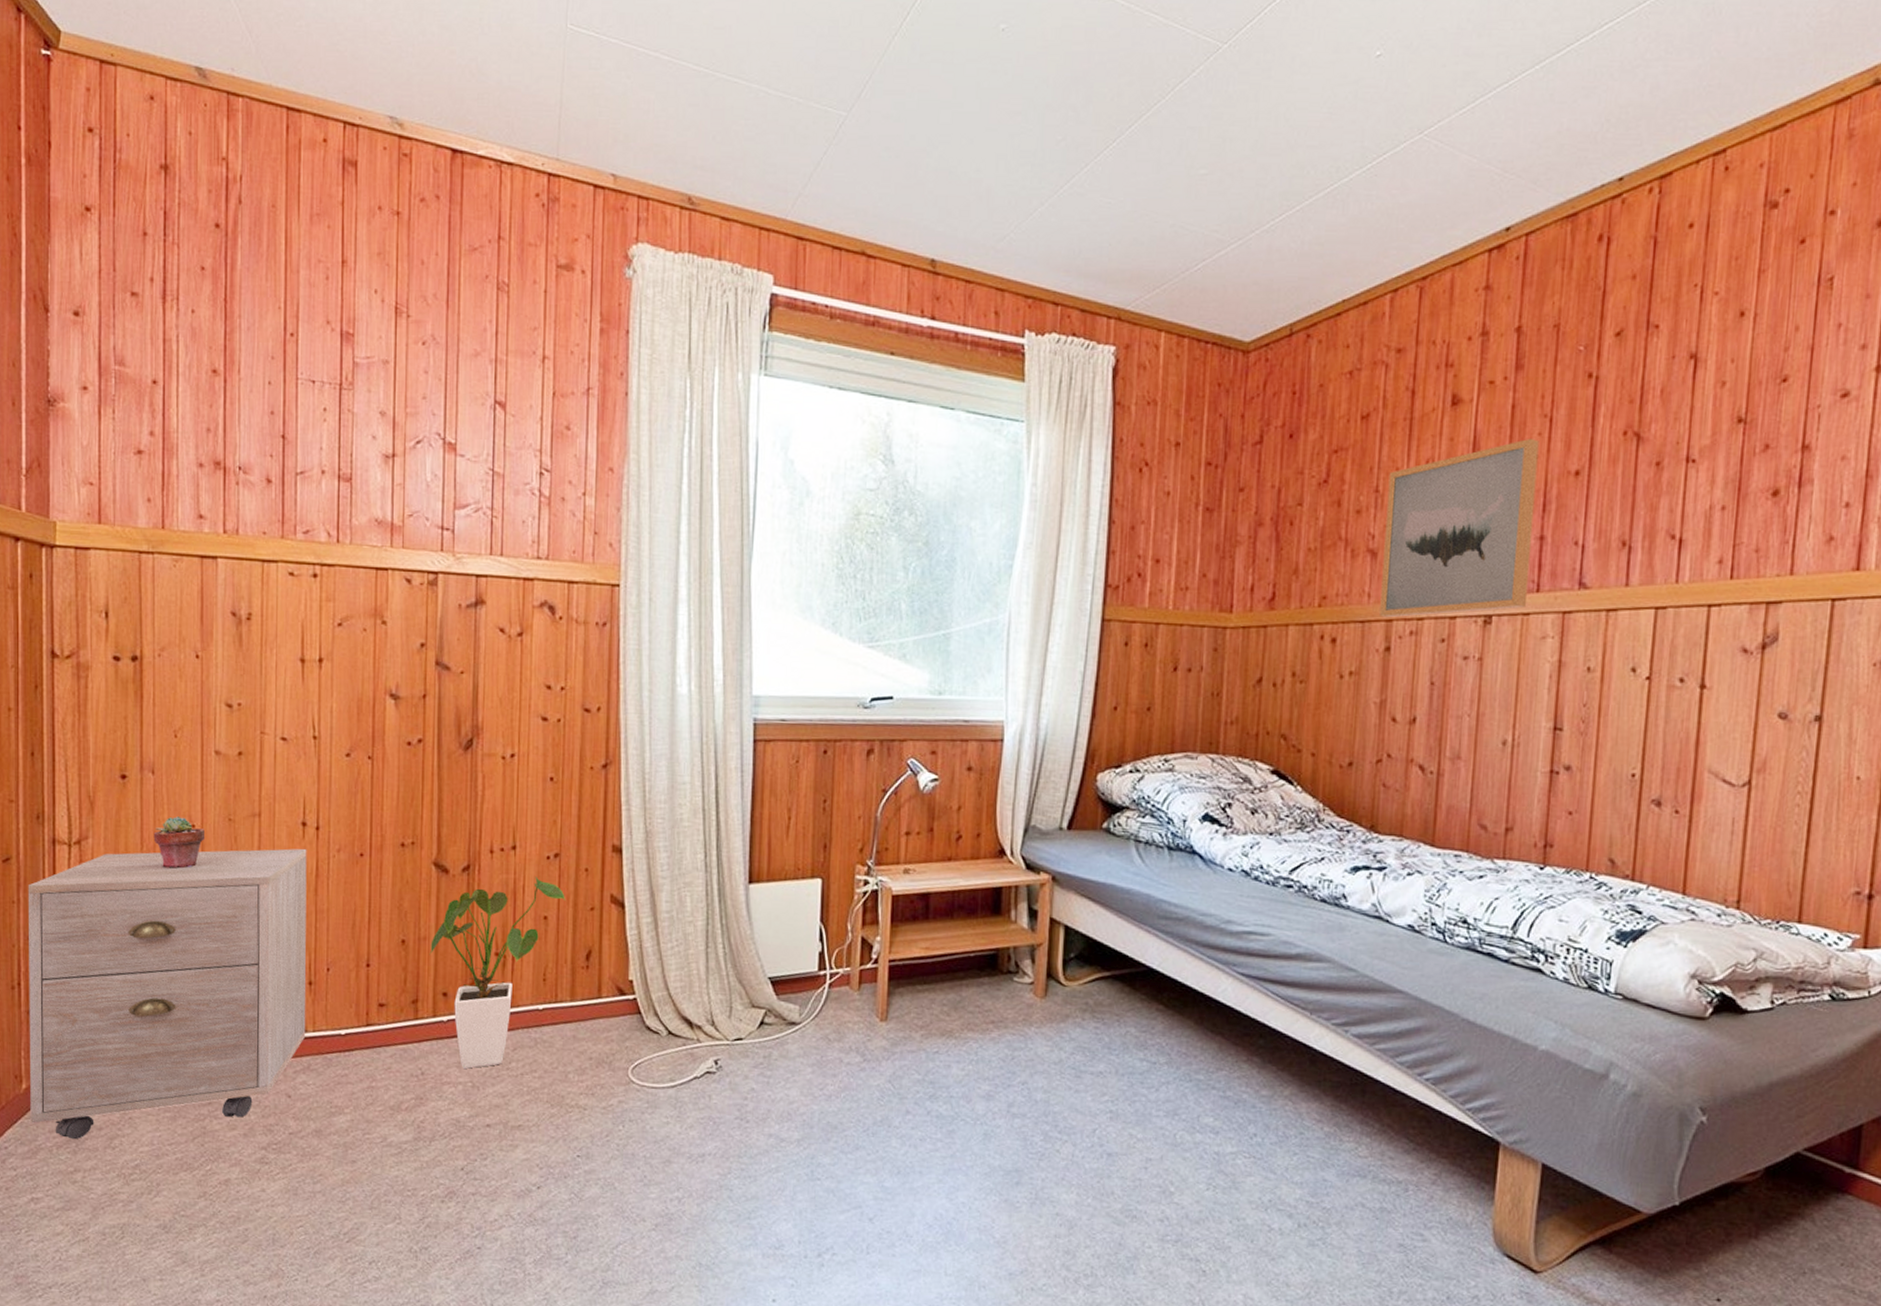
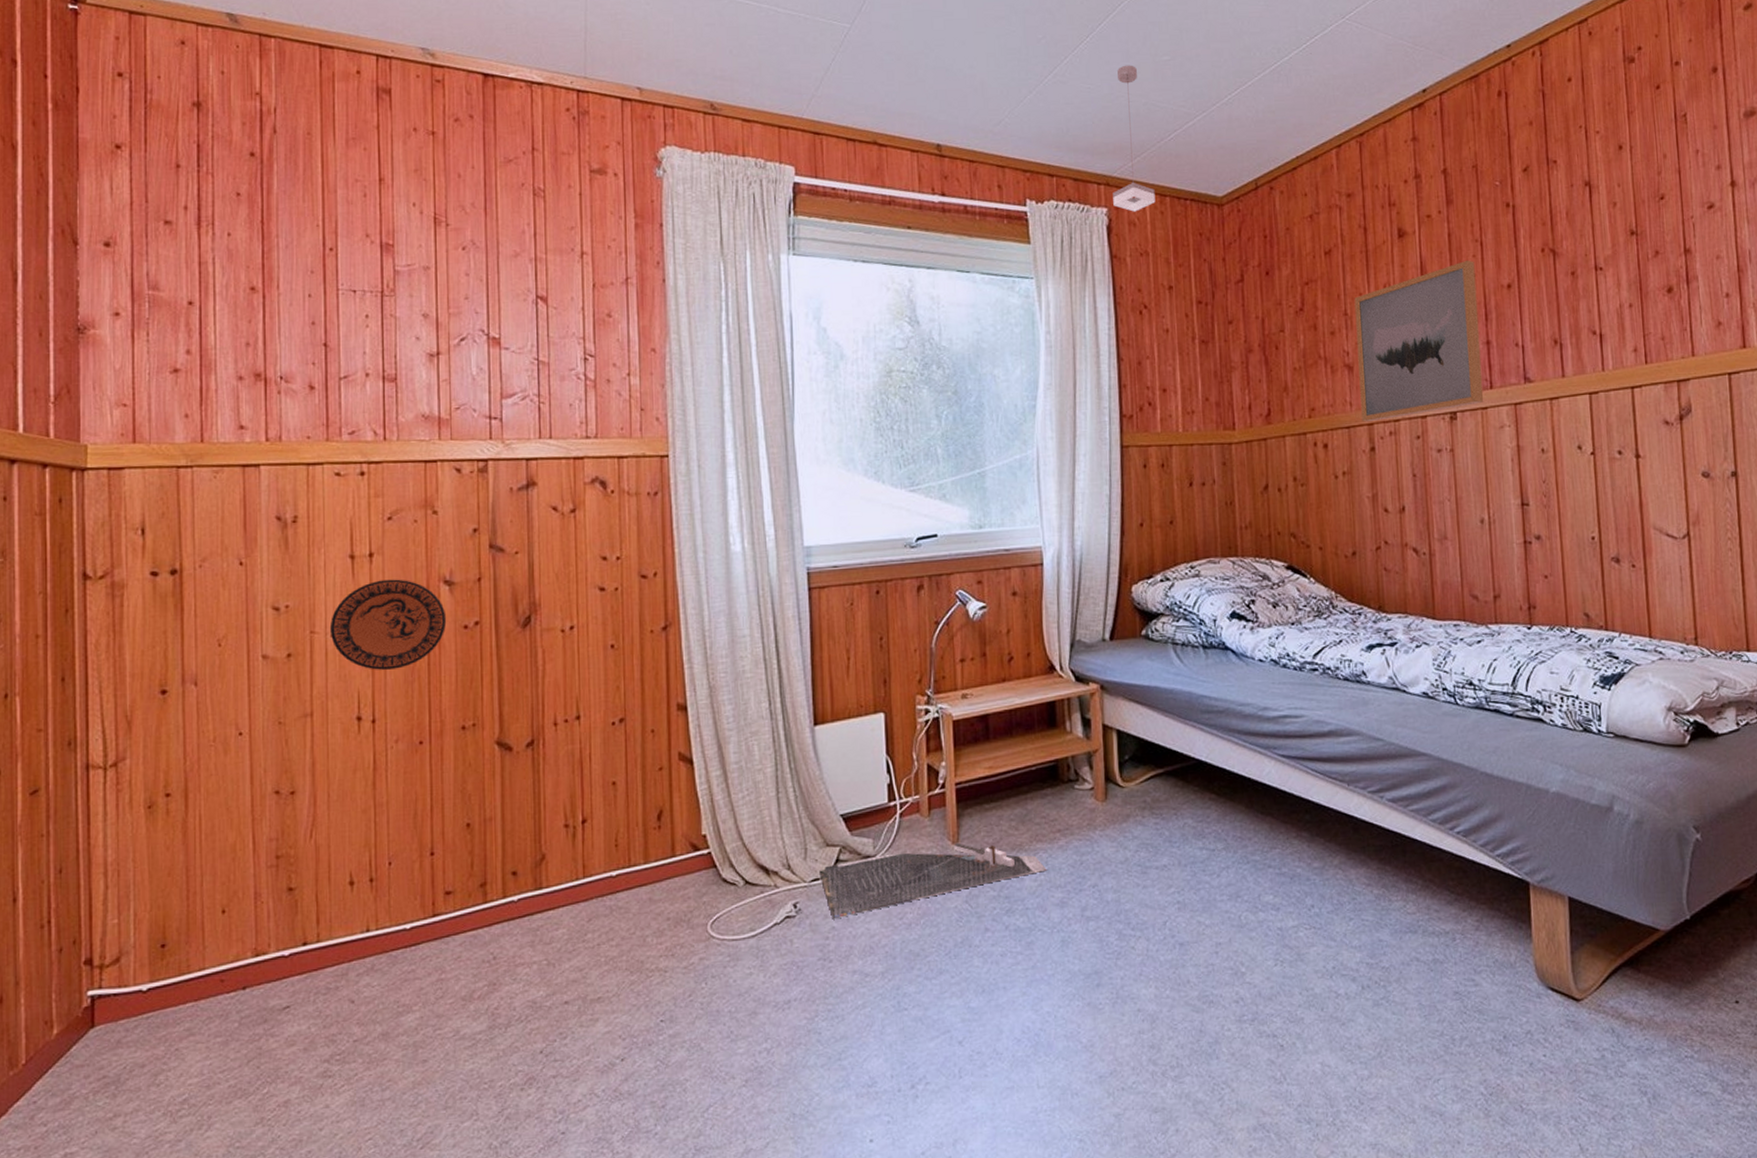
cabinet: present [27,848,307,1140] -> none [58,743,368,1082]
potted succulent: present [153,816,206,869] -> none [197,726,254,780]
decorative plate: none [279,687,391,780] -> present [329,579,447,671]
house plant: present [429,877,566,1069] -> none [496,744,634,947]
bath mat: none [743,1020,976,1081] -> present [819,842,1047,920]
pendant lamp: none [1123,177,1172,353] -> present [1113,65,1155,212]

